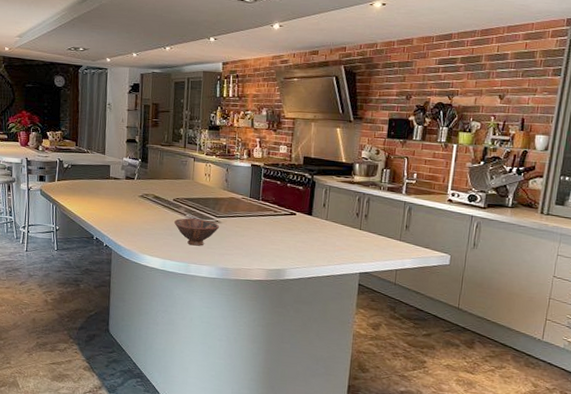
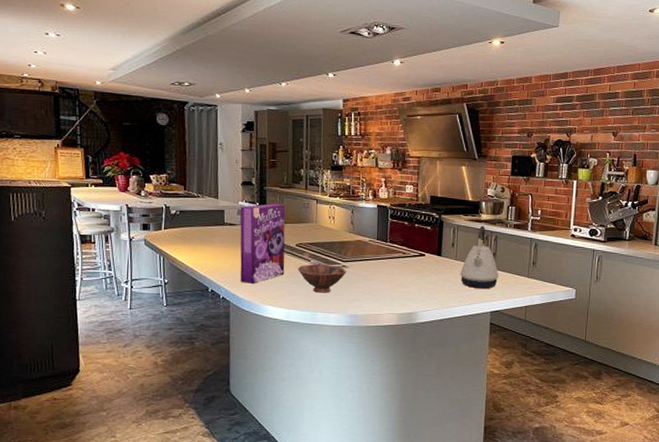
cereal box: none [122,160,165,234] -> present [240,204,286,283]
kettle: none [330,187,370,250] -> present [460,225,499,289]

